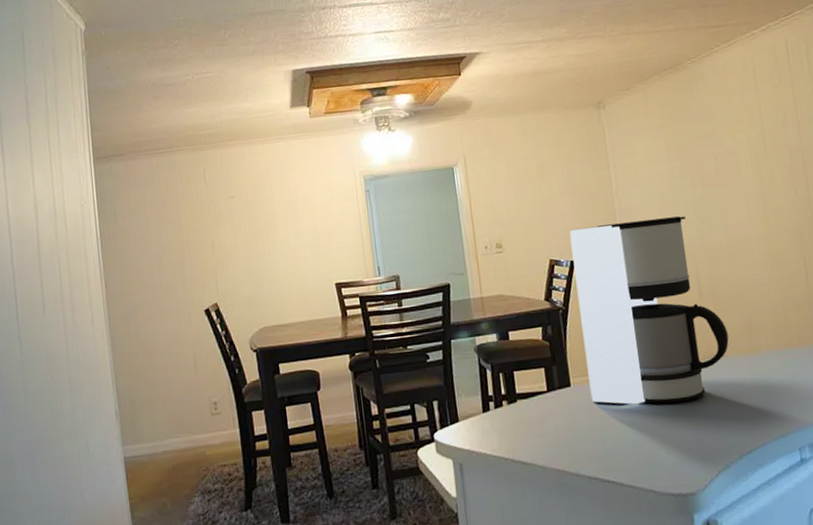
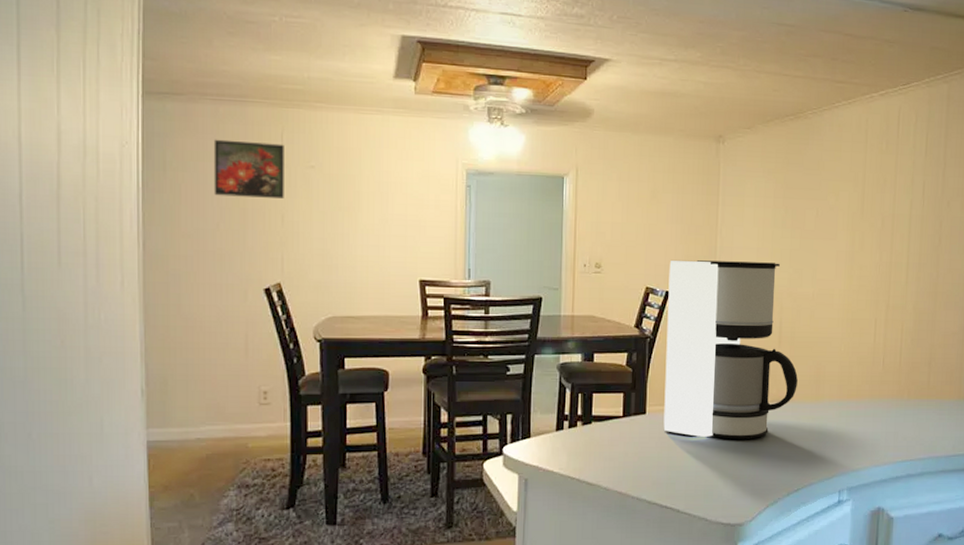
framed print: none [151,181,212,235] -> present [213,139,284,198]

